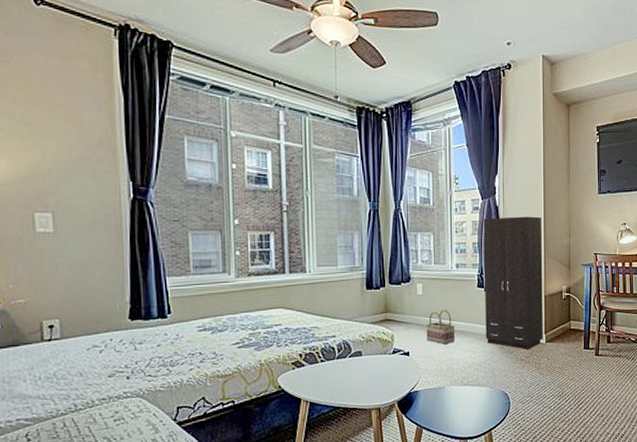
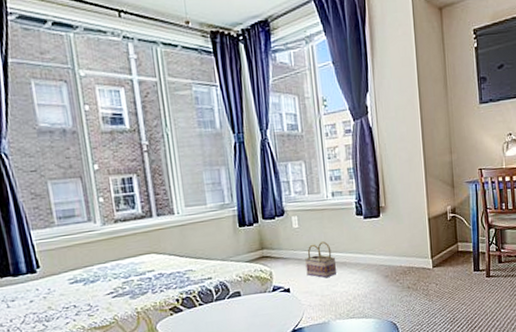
cabinet: present [483,216,544,350] -> none [356,134,431,277]

